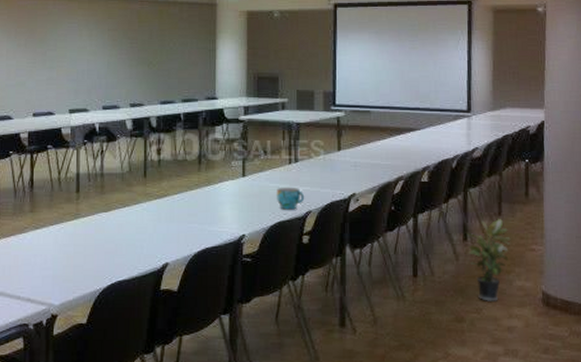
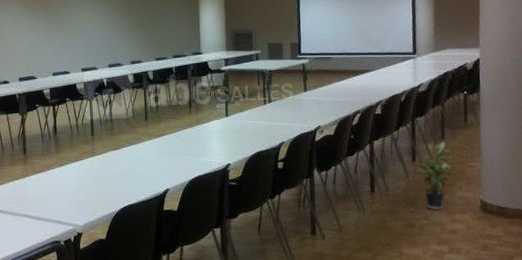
cup: present [276,187,305,210] -> none [254,123,278,142]

